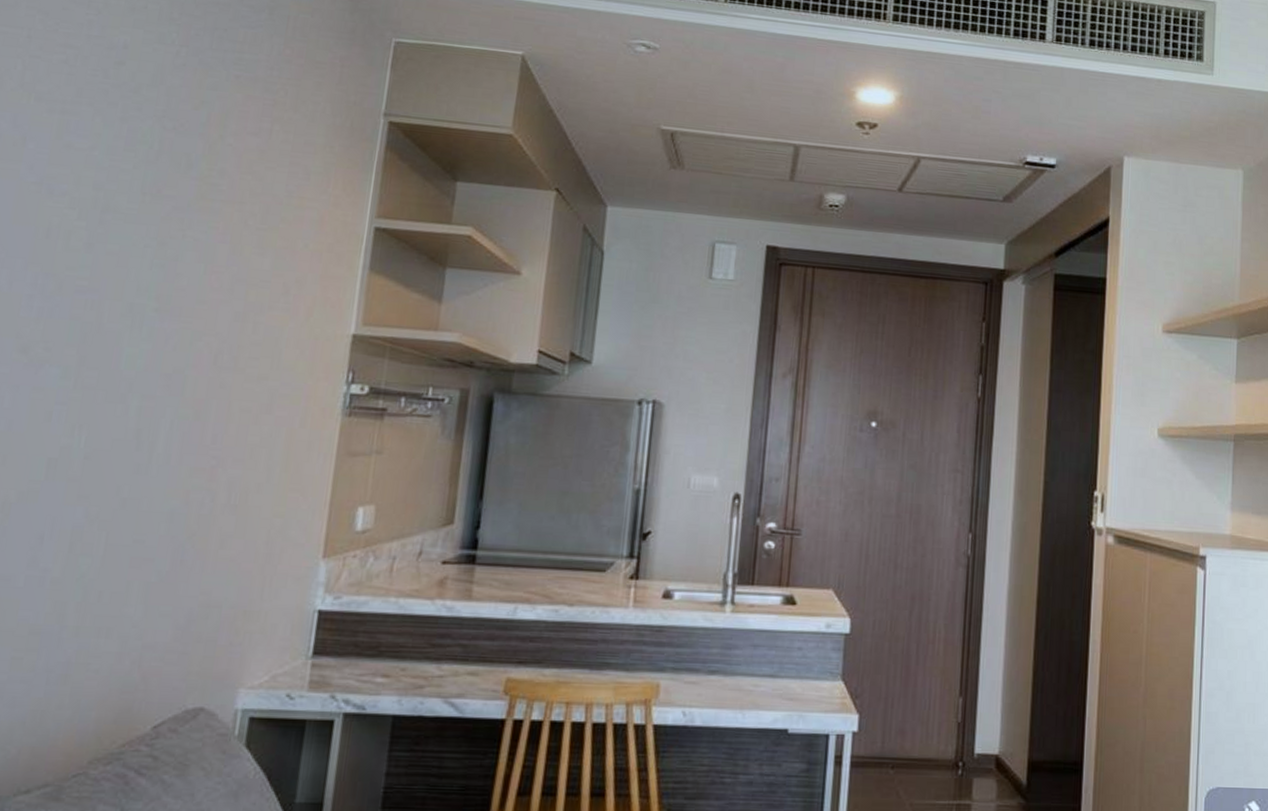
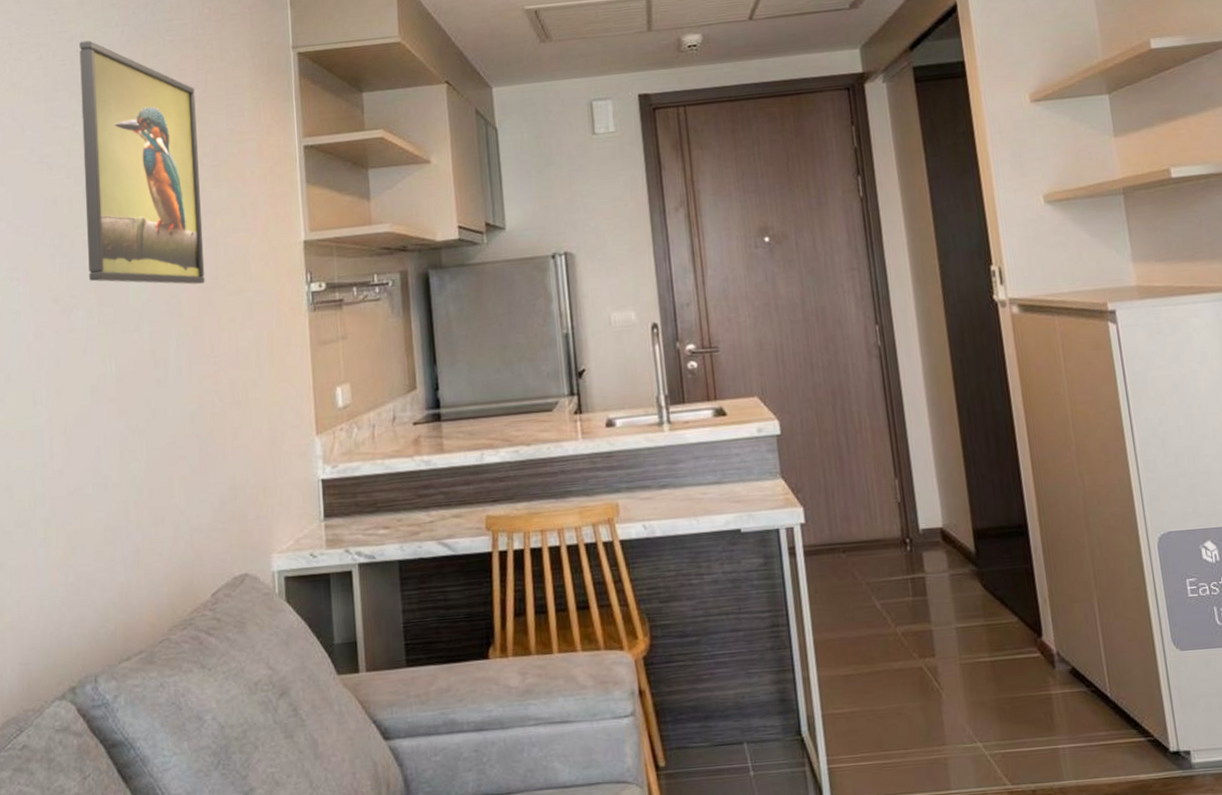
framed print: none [73,53,255,362] -> present [79,40,205,285]

